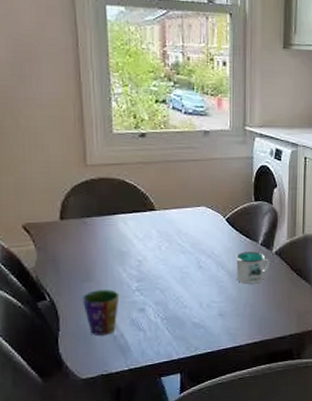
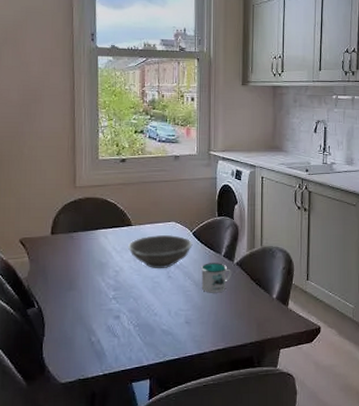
cup: present [81,290,120,335] -> none [65,298,98,341]
bowl: none [151,220,226,259] -> present [127,234,193,269]

